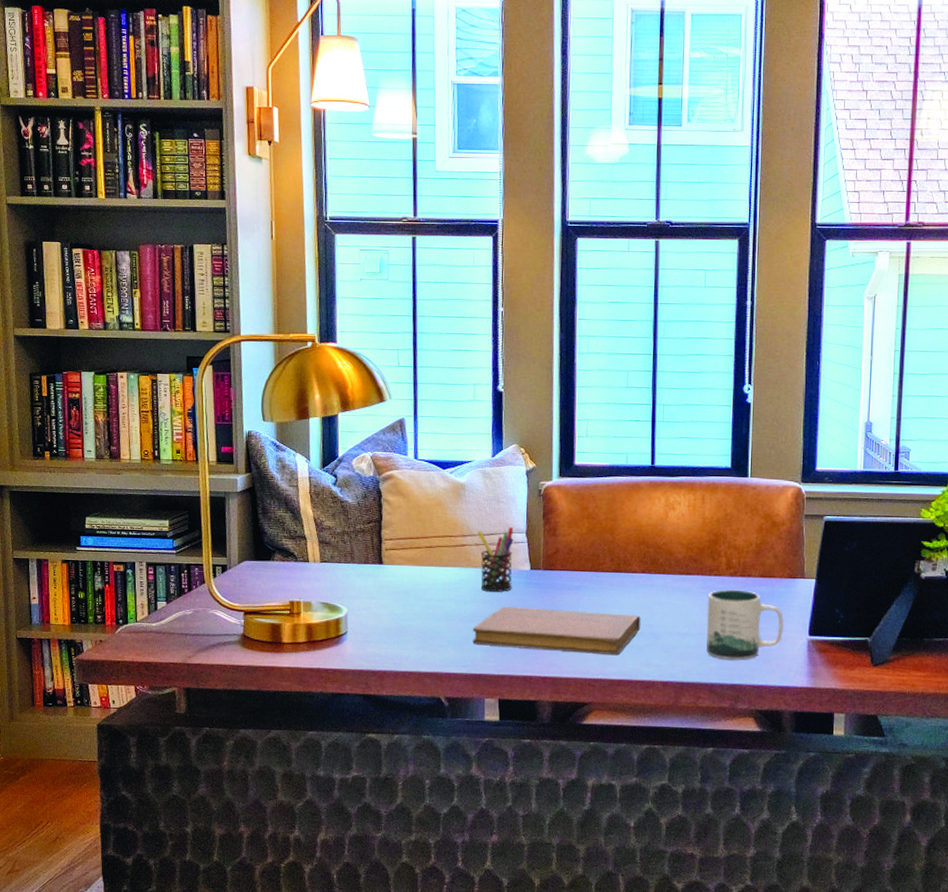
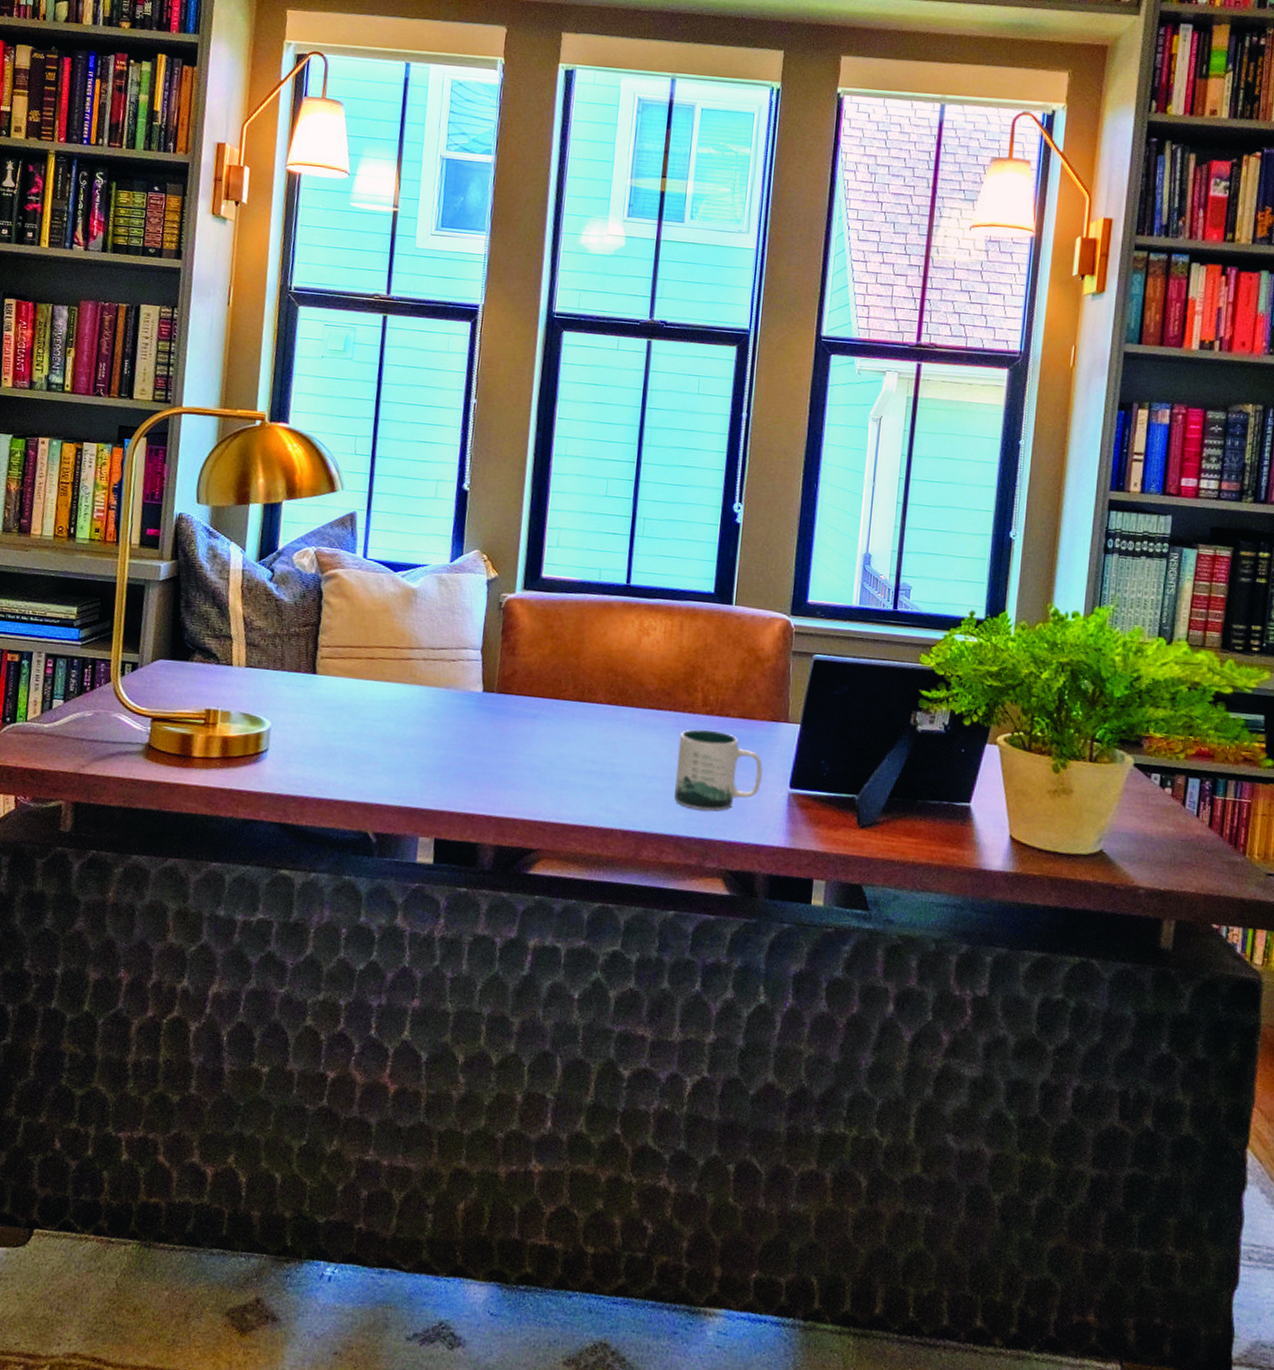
notebook: present [473,606,641,655] -> none [410,731,603,796]
pen holder: present [478,526,514,592] -> none [425,641,467,715]

